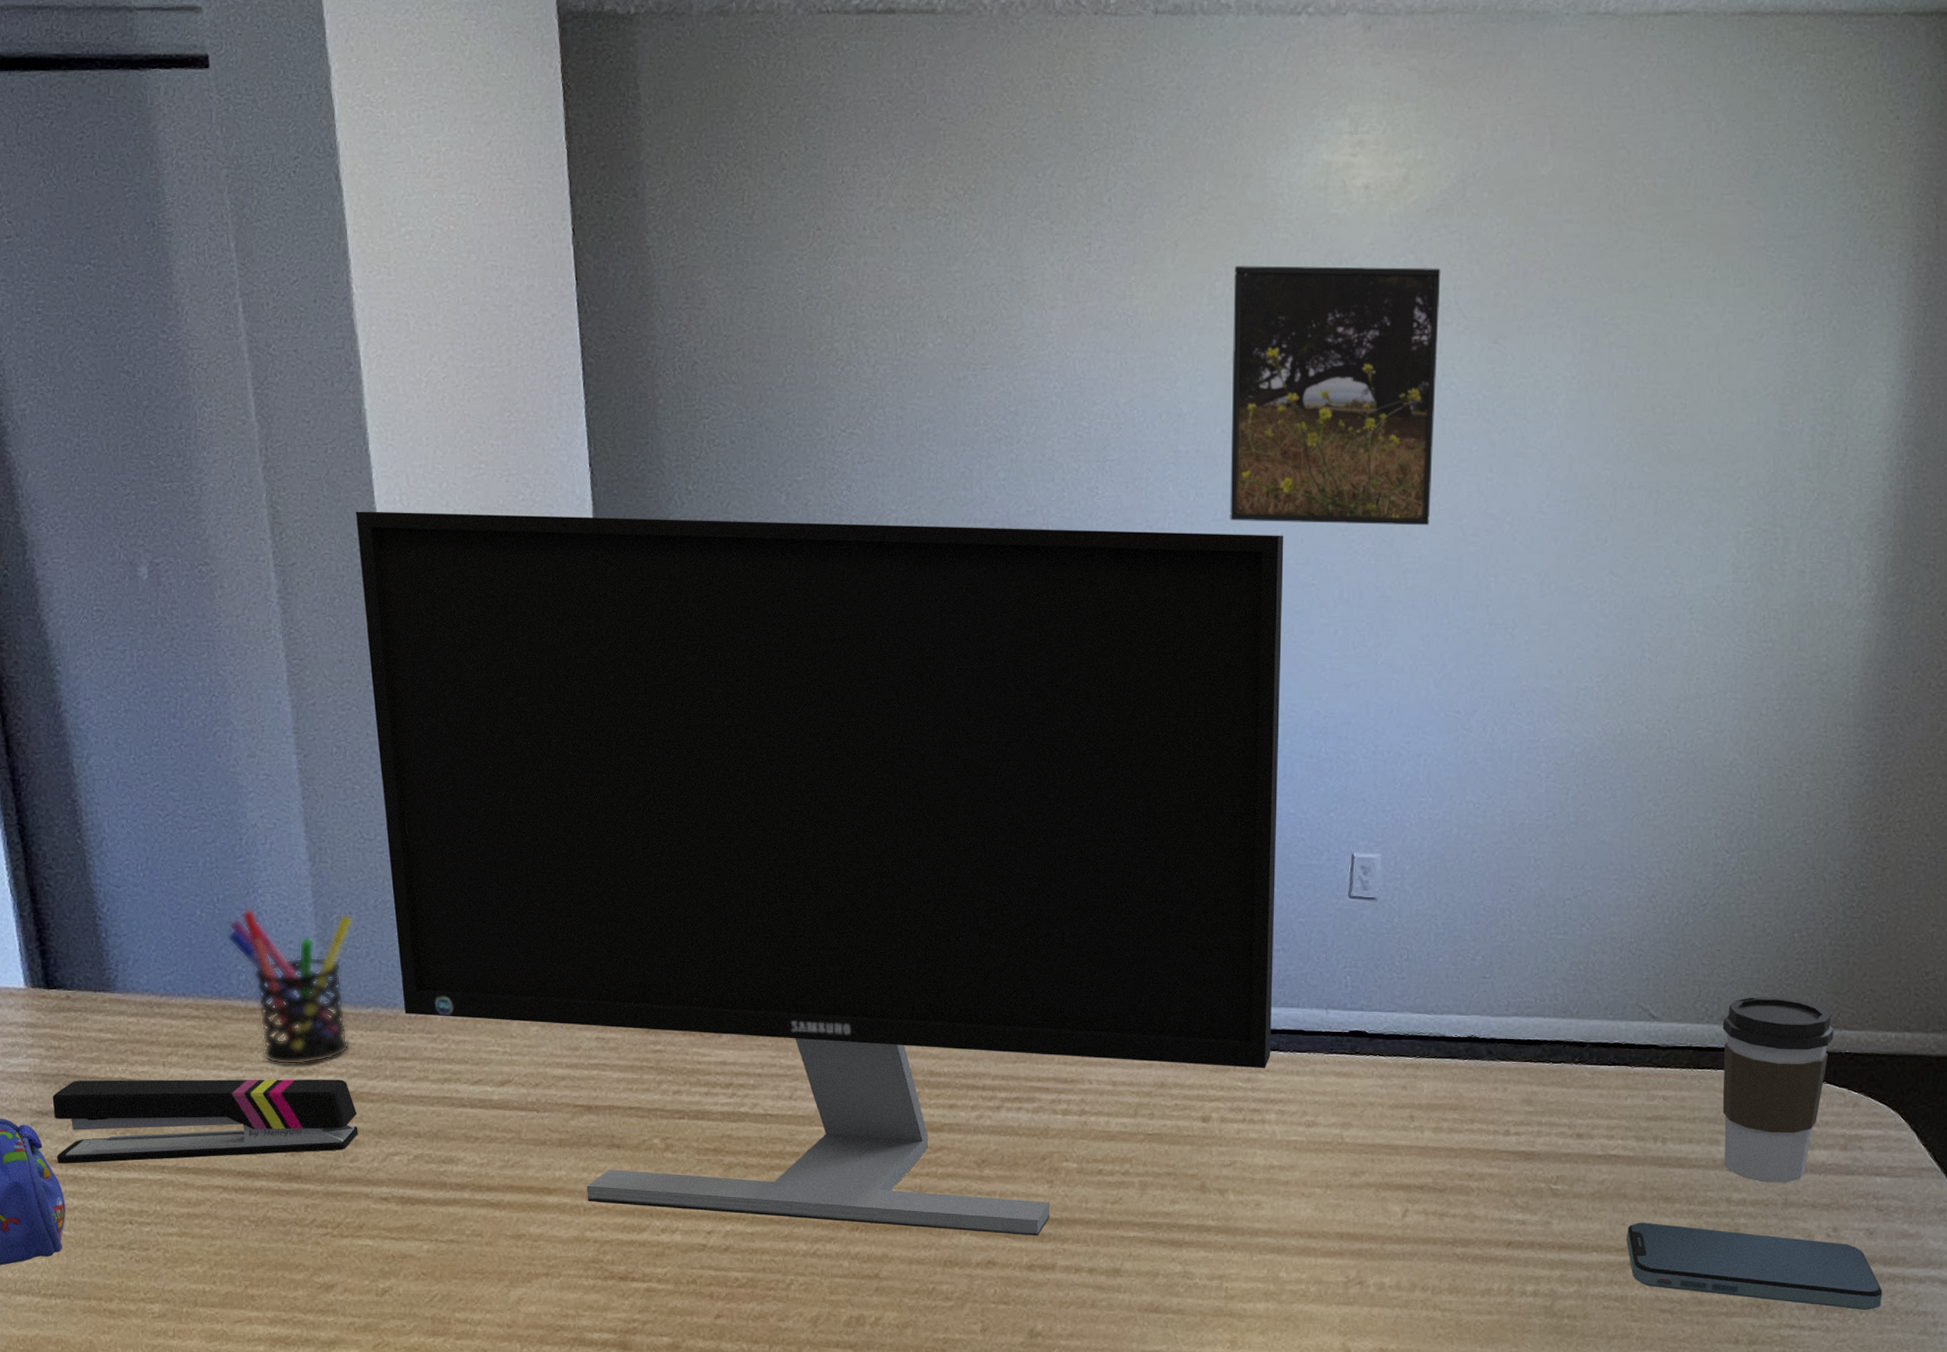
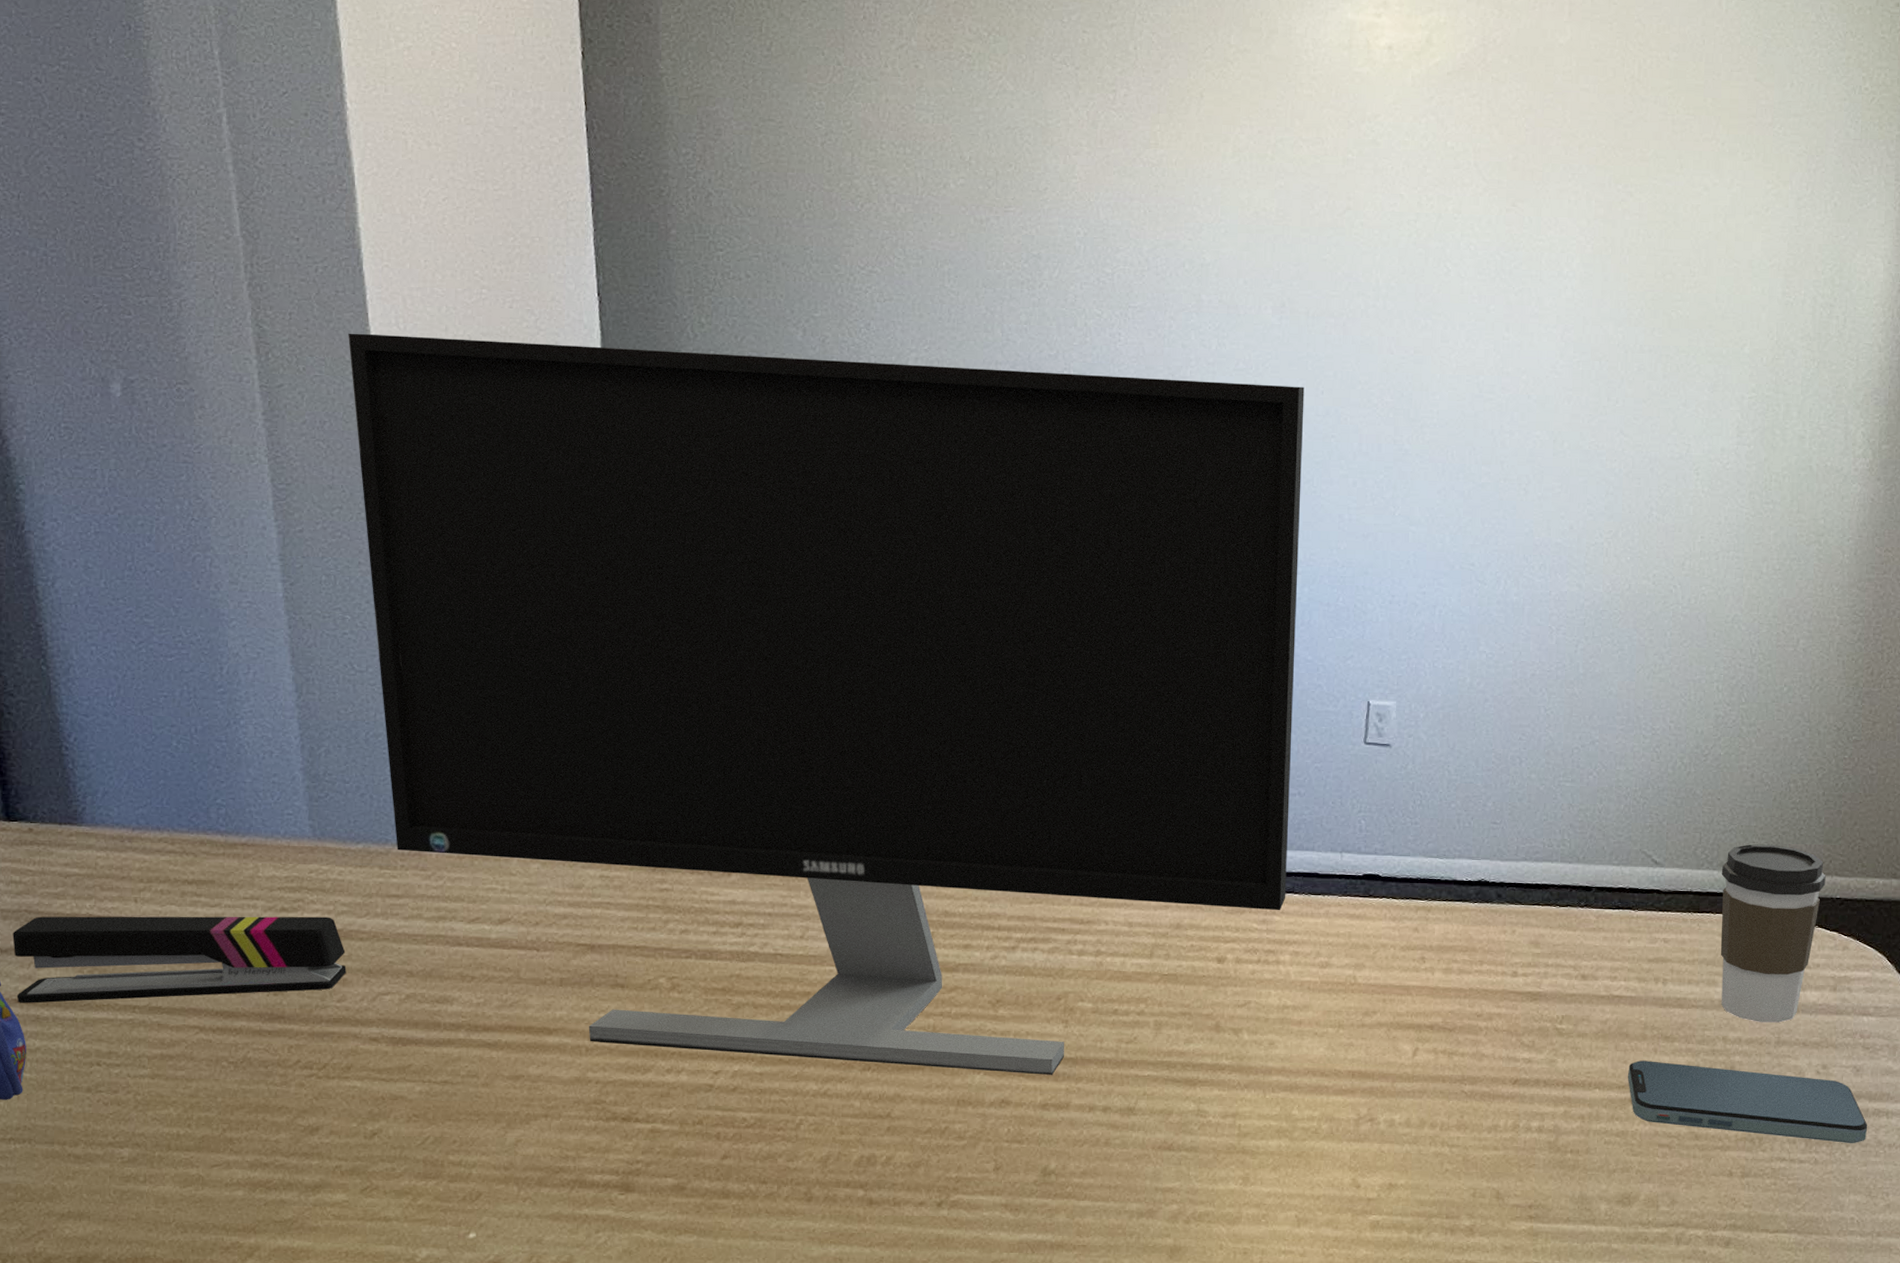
pen holder: present [227,909,354,1065] -> none [205,740,343,902]
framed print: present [1230,265,1441,526] -> none [1251,119,1461,382]

